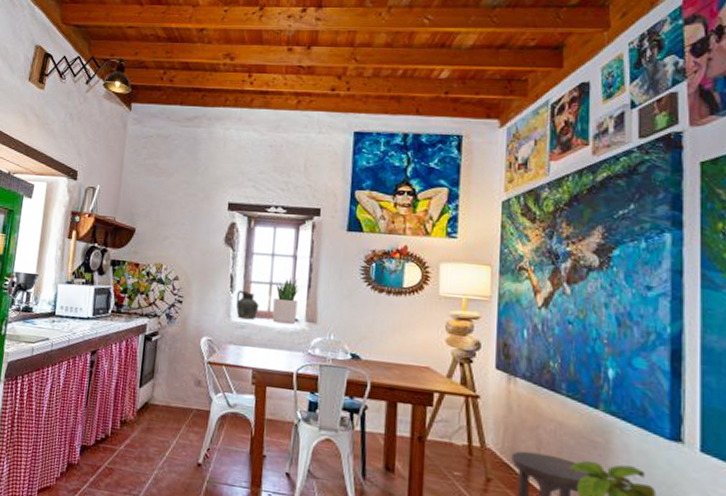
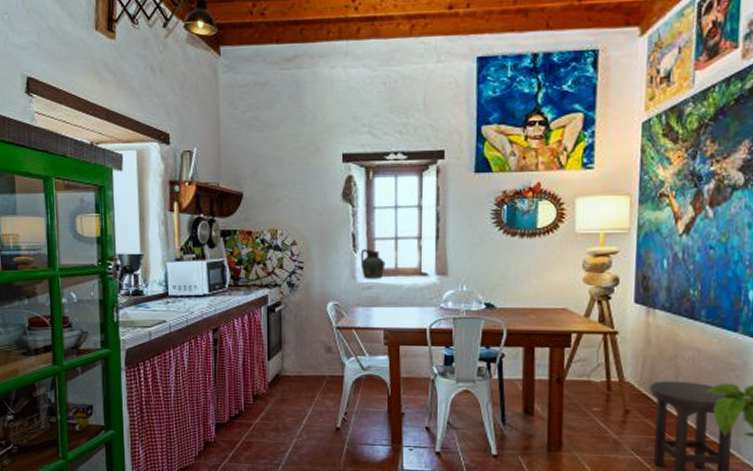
planter: present [272,278,299,325] -> none [400,230,426,280]

